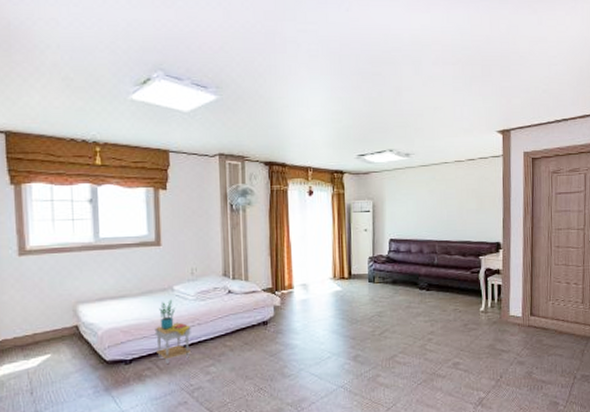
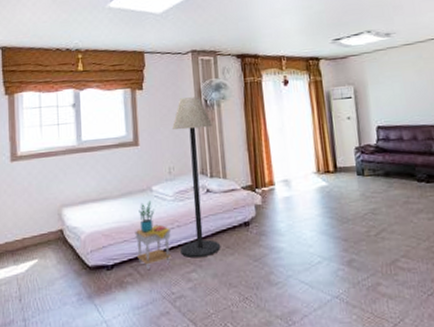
floor lamp: none [196,201,239,354] -> present [172,96,220,258]

